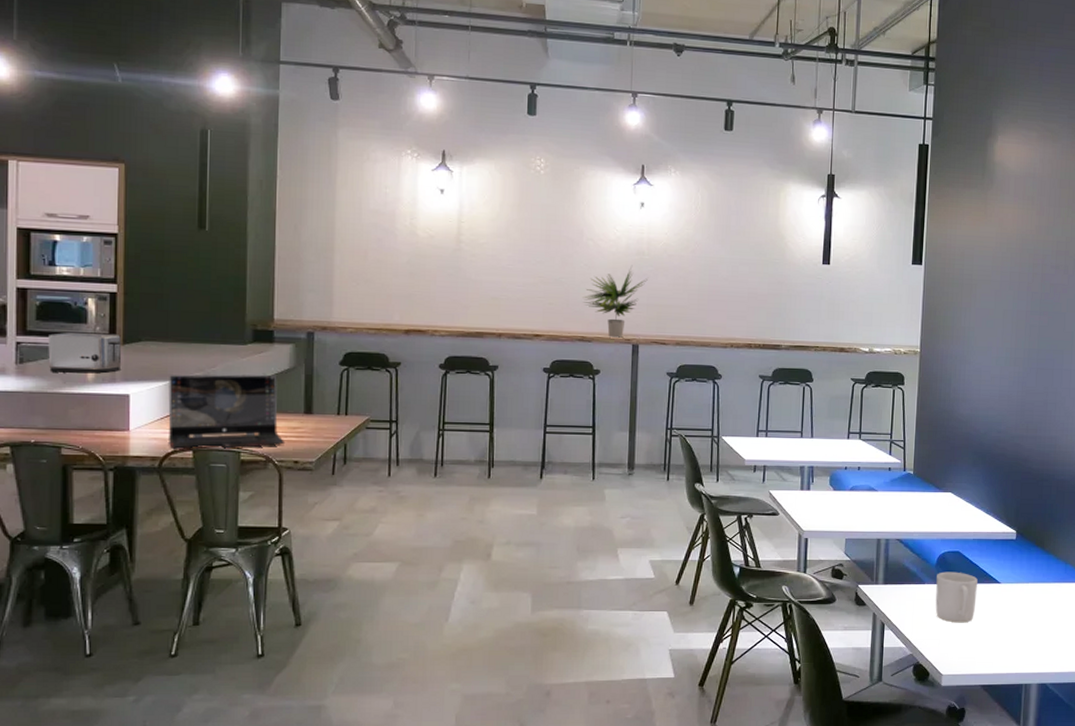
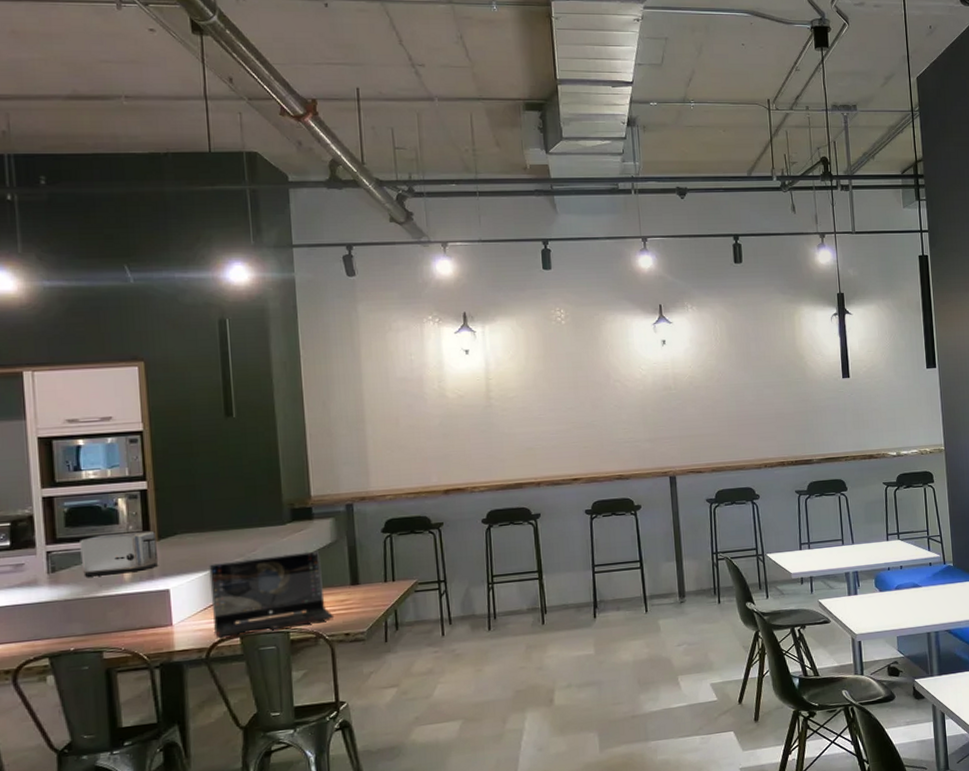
plant: present [582,265,648,338] -> none [616,400,677,472]

